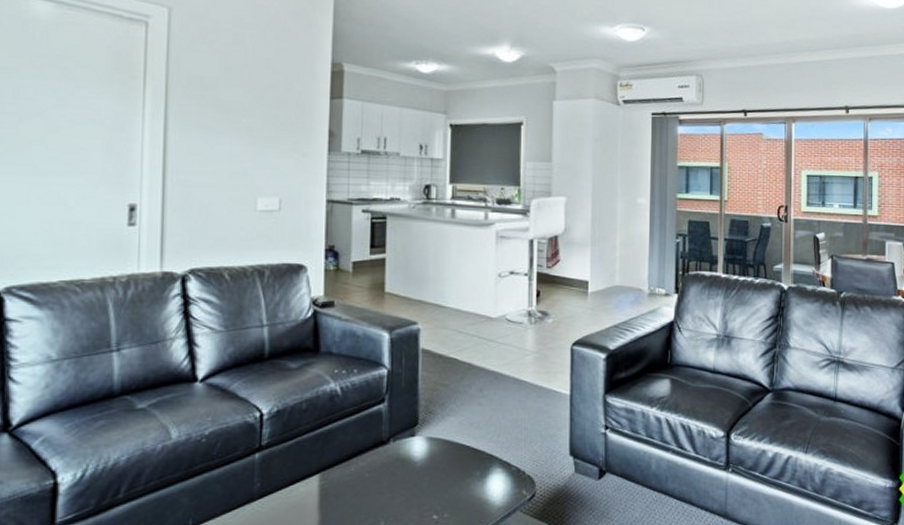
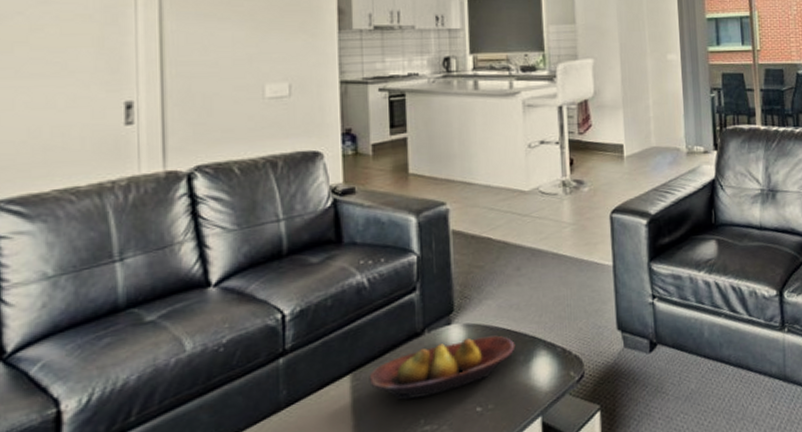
fruit bowl: none [336,450,473,502] -> present [369,335,516,400]

